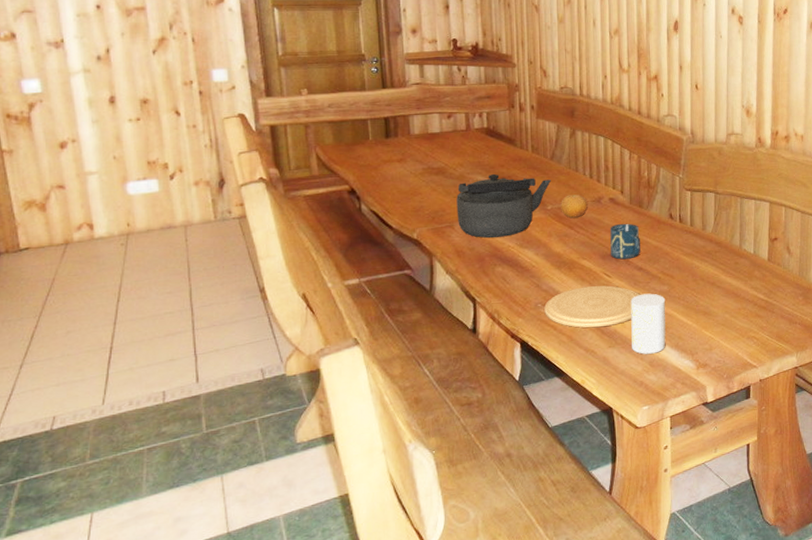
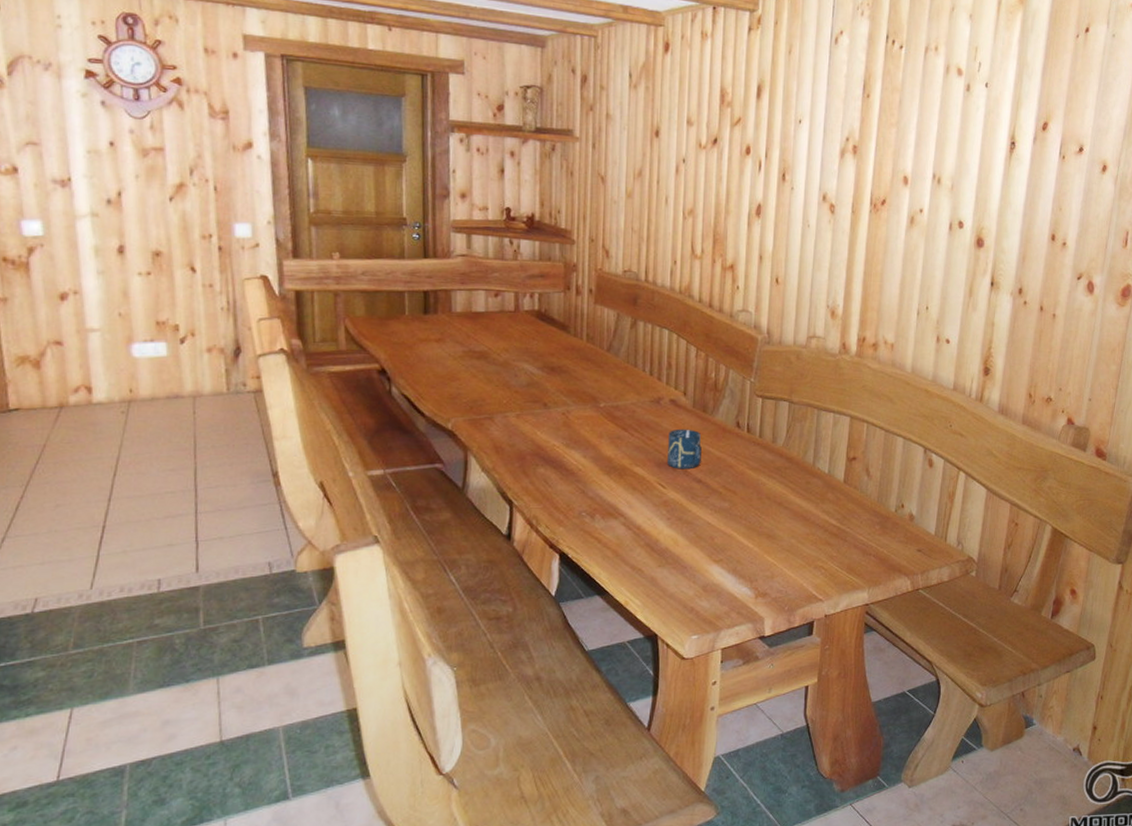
kettle: present [456,173,552,238] -> none [498,362,607,434]
plate: present [544,285,641,328] -> none [589,497,698,544]
fruit: present [561,194,589,218] -> none [615,392,646,418]
cup: present [630,293,666,354] -> none [684,509,726,577]

